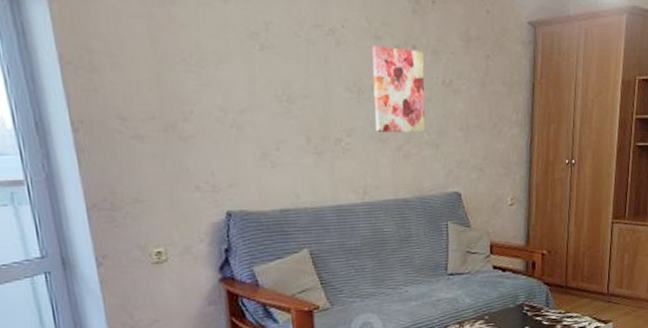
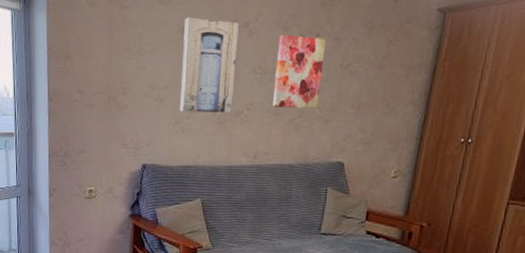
wall art: none [254,19,330,142] -> present [179,17,239,113]

